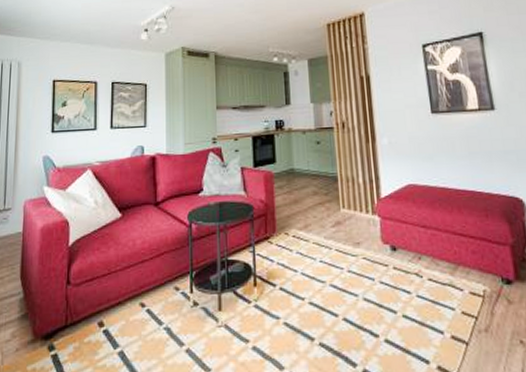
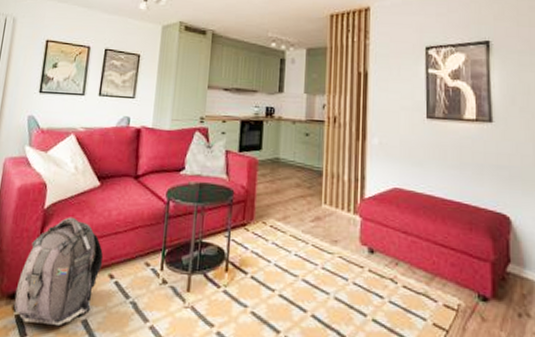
backpack: none [48,251,133,362] -> present [13,217,104,326]

